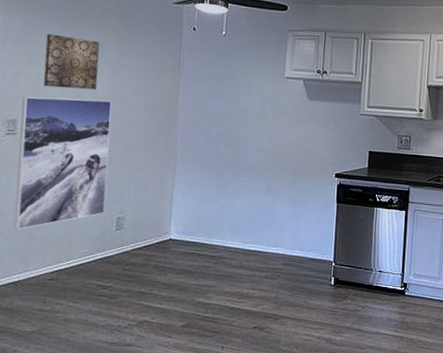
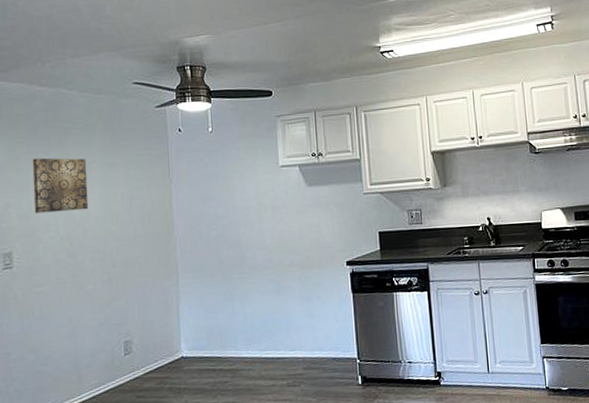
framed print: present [14,97,112,230] -> none [16,218,112,369]

